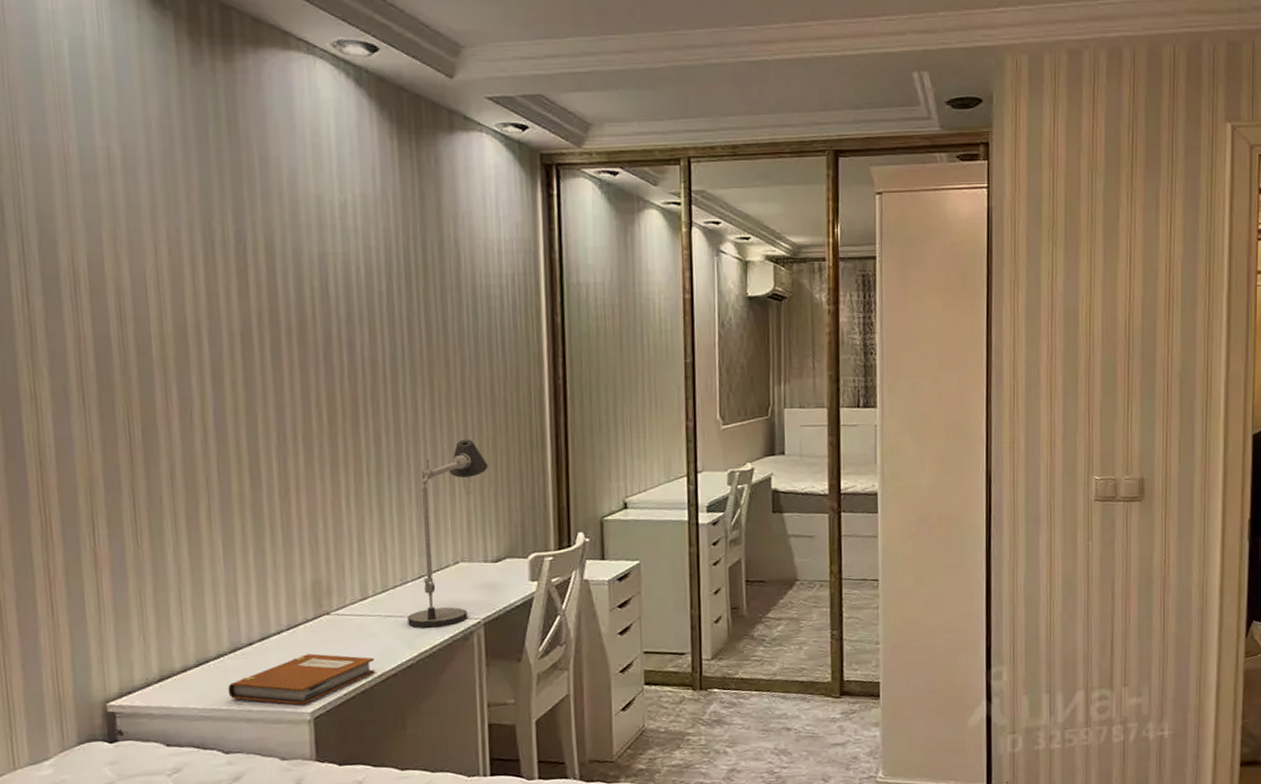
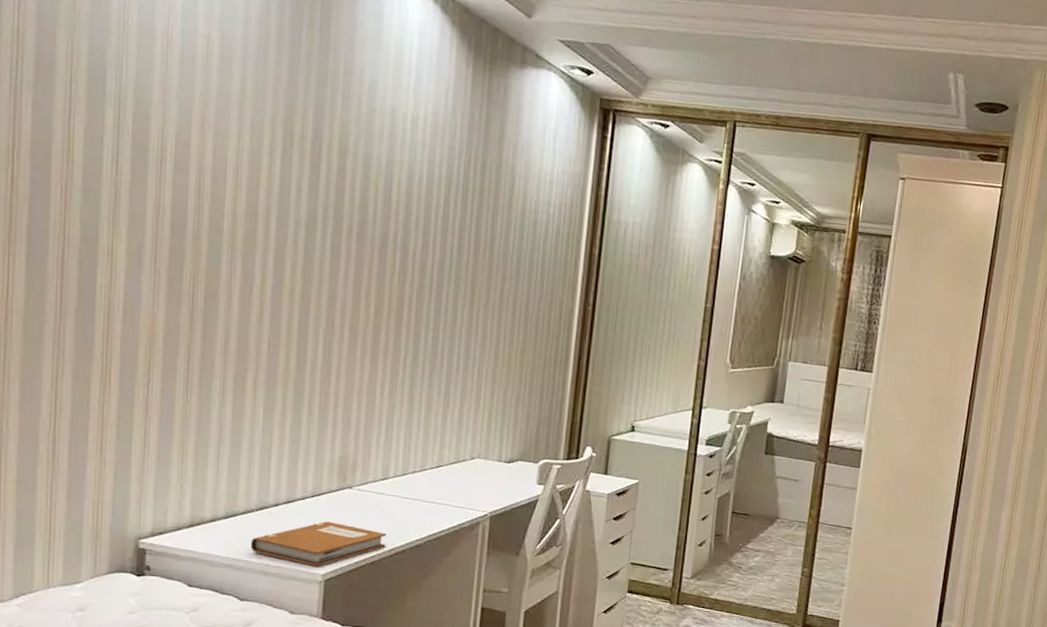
desk lamp: present [407,439,488,628] -> none [421,347,514,514]

